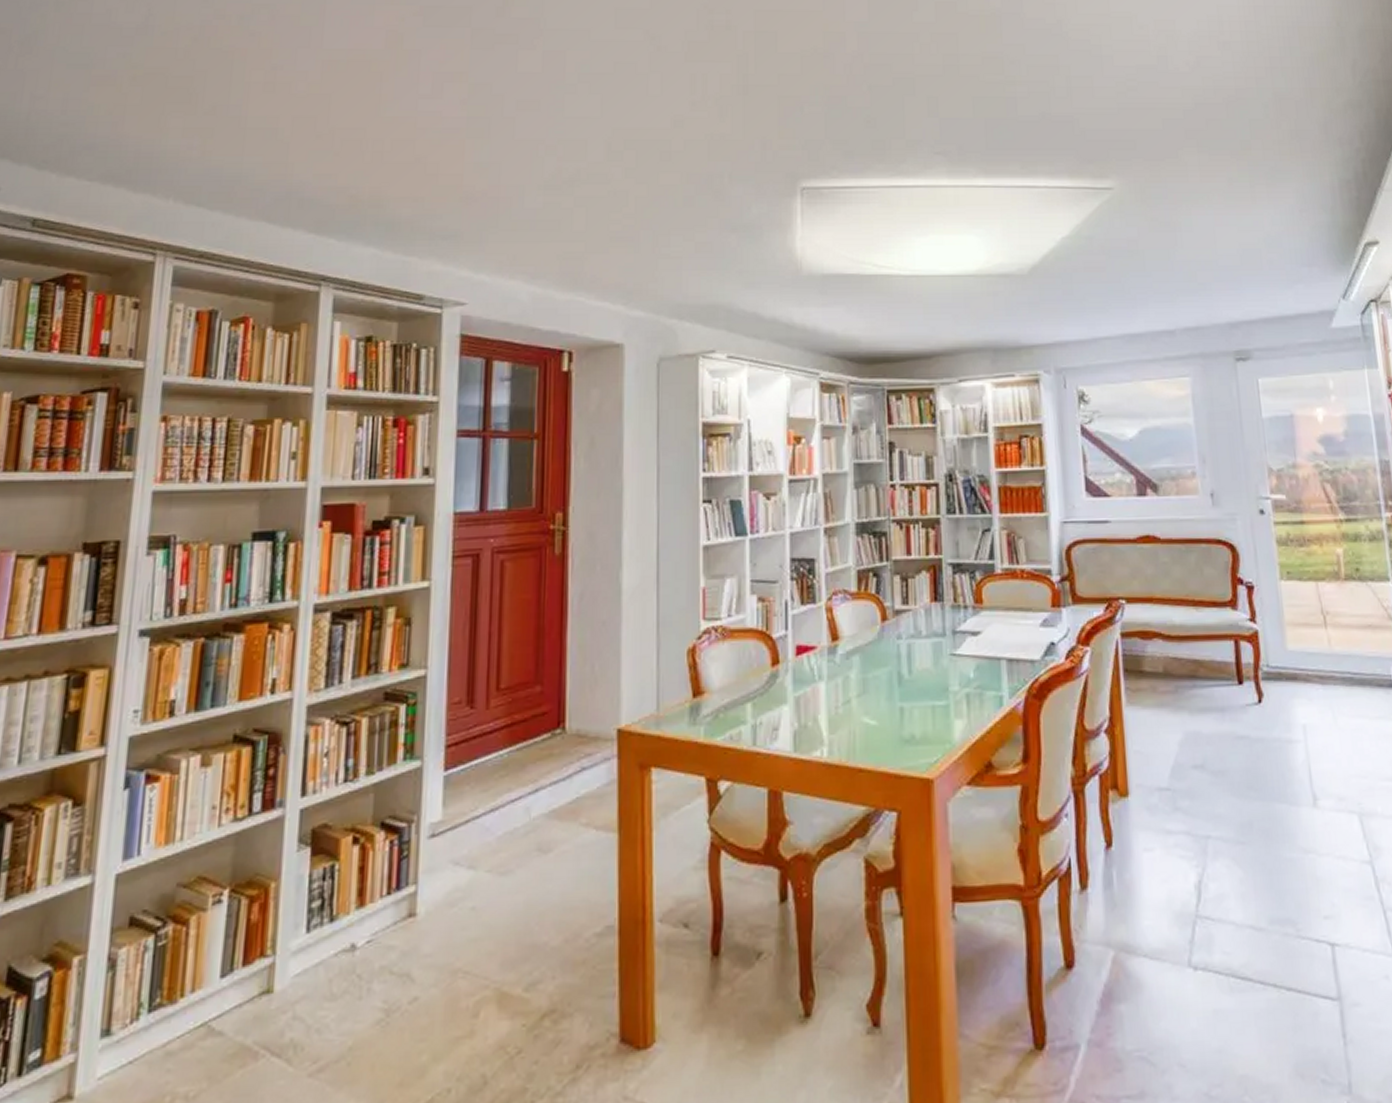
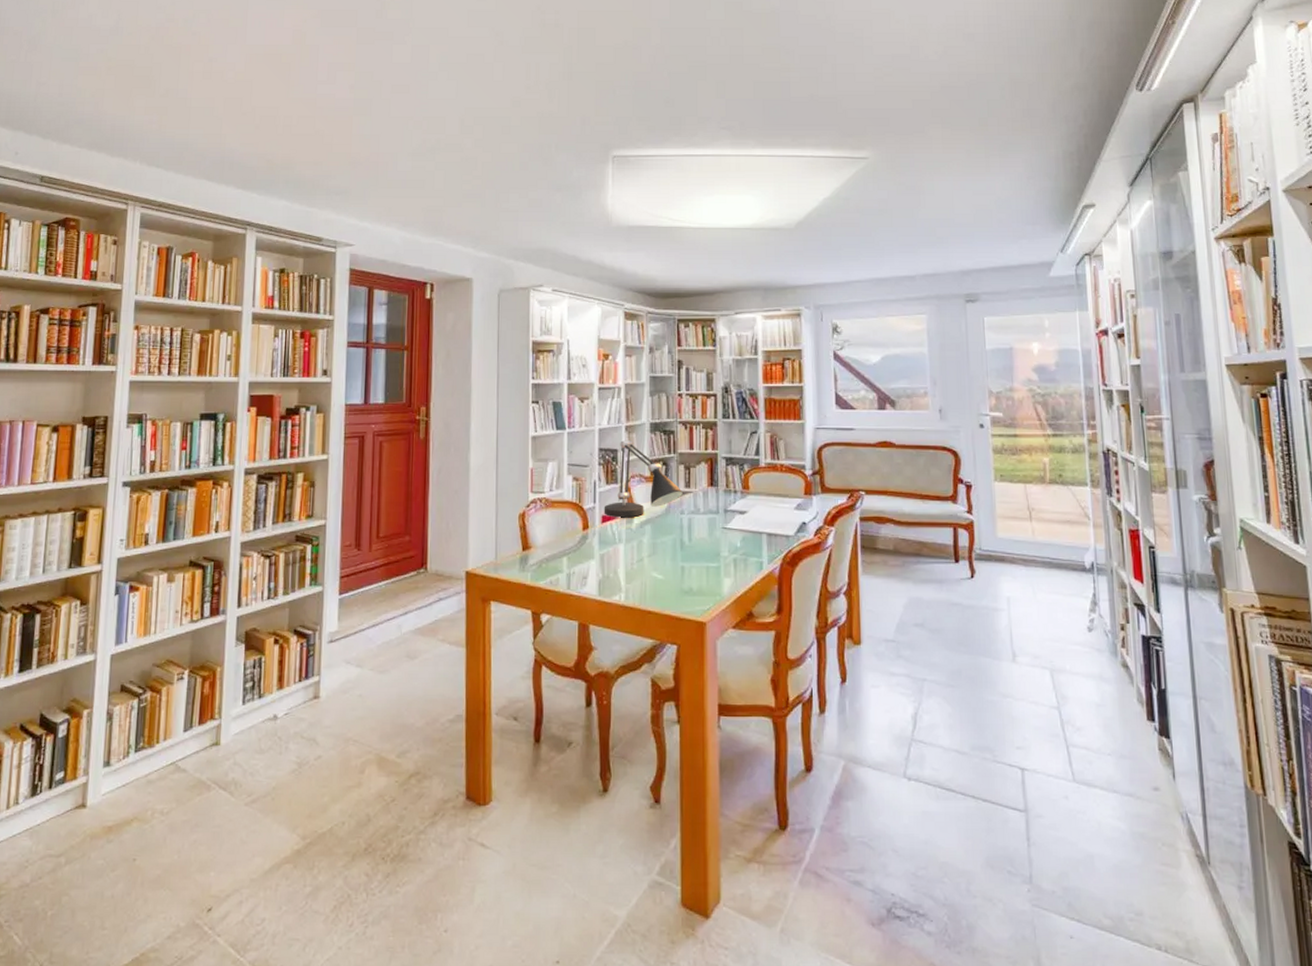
desk lamp: none [798,546,899,648] -> present [604,440,683,518]

